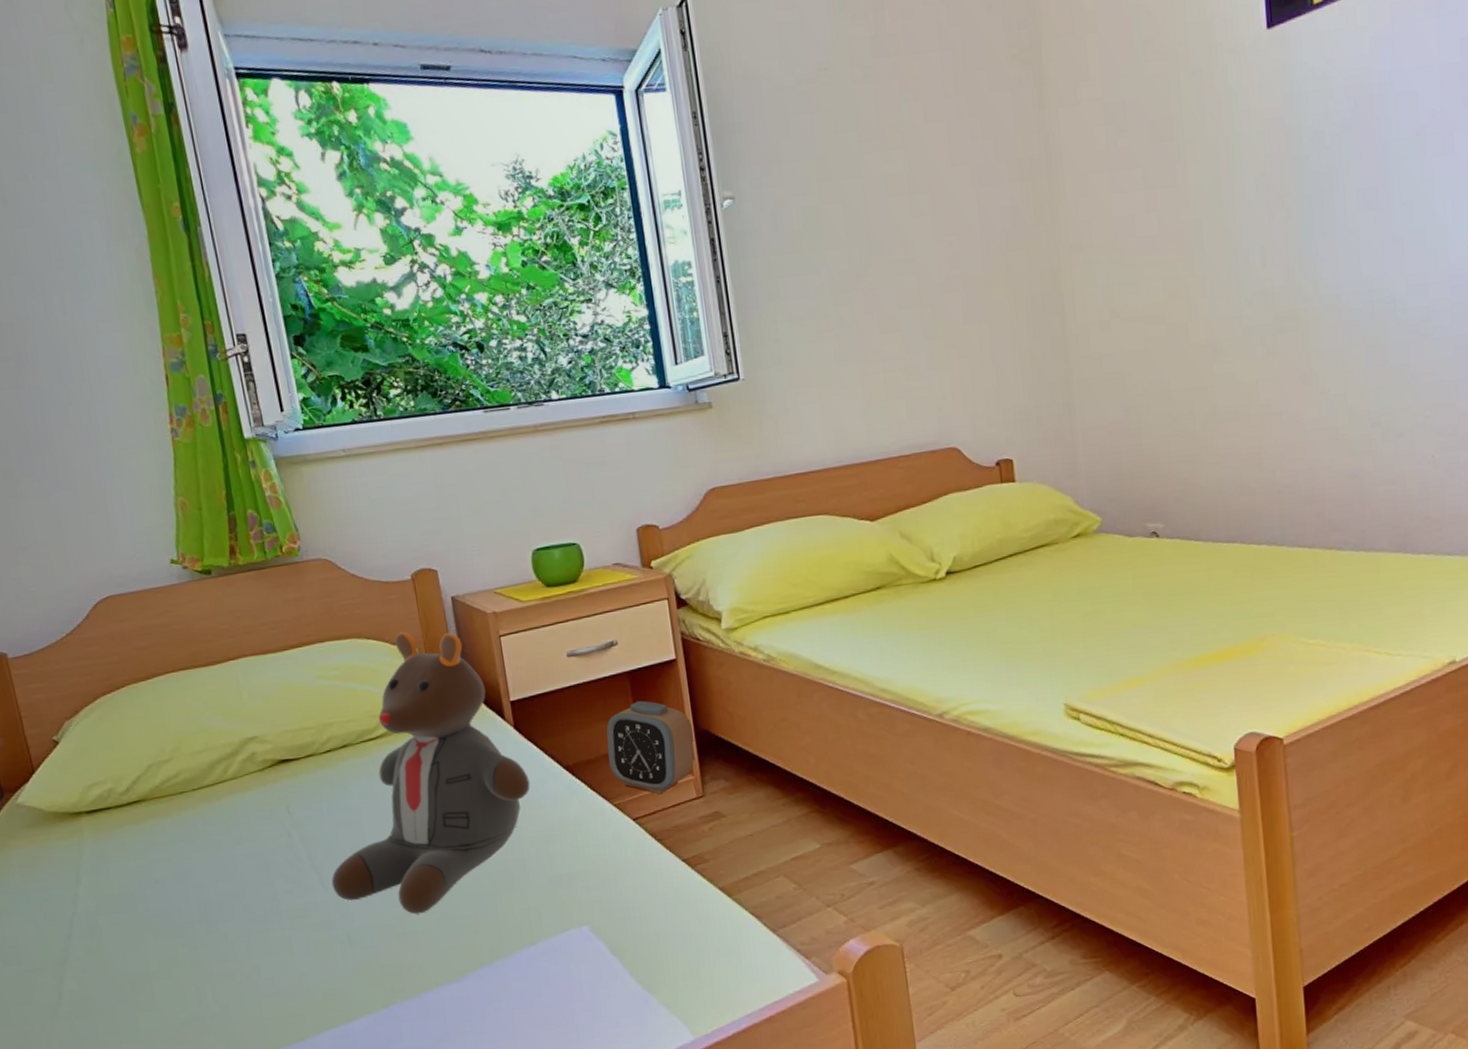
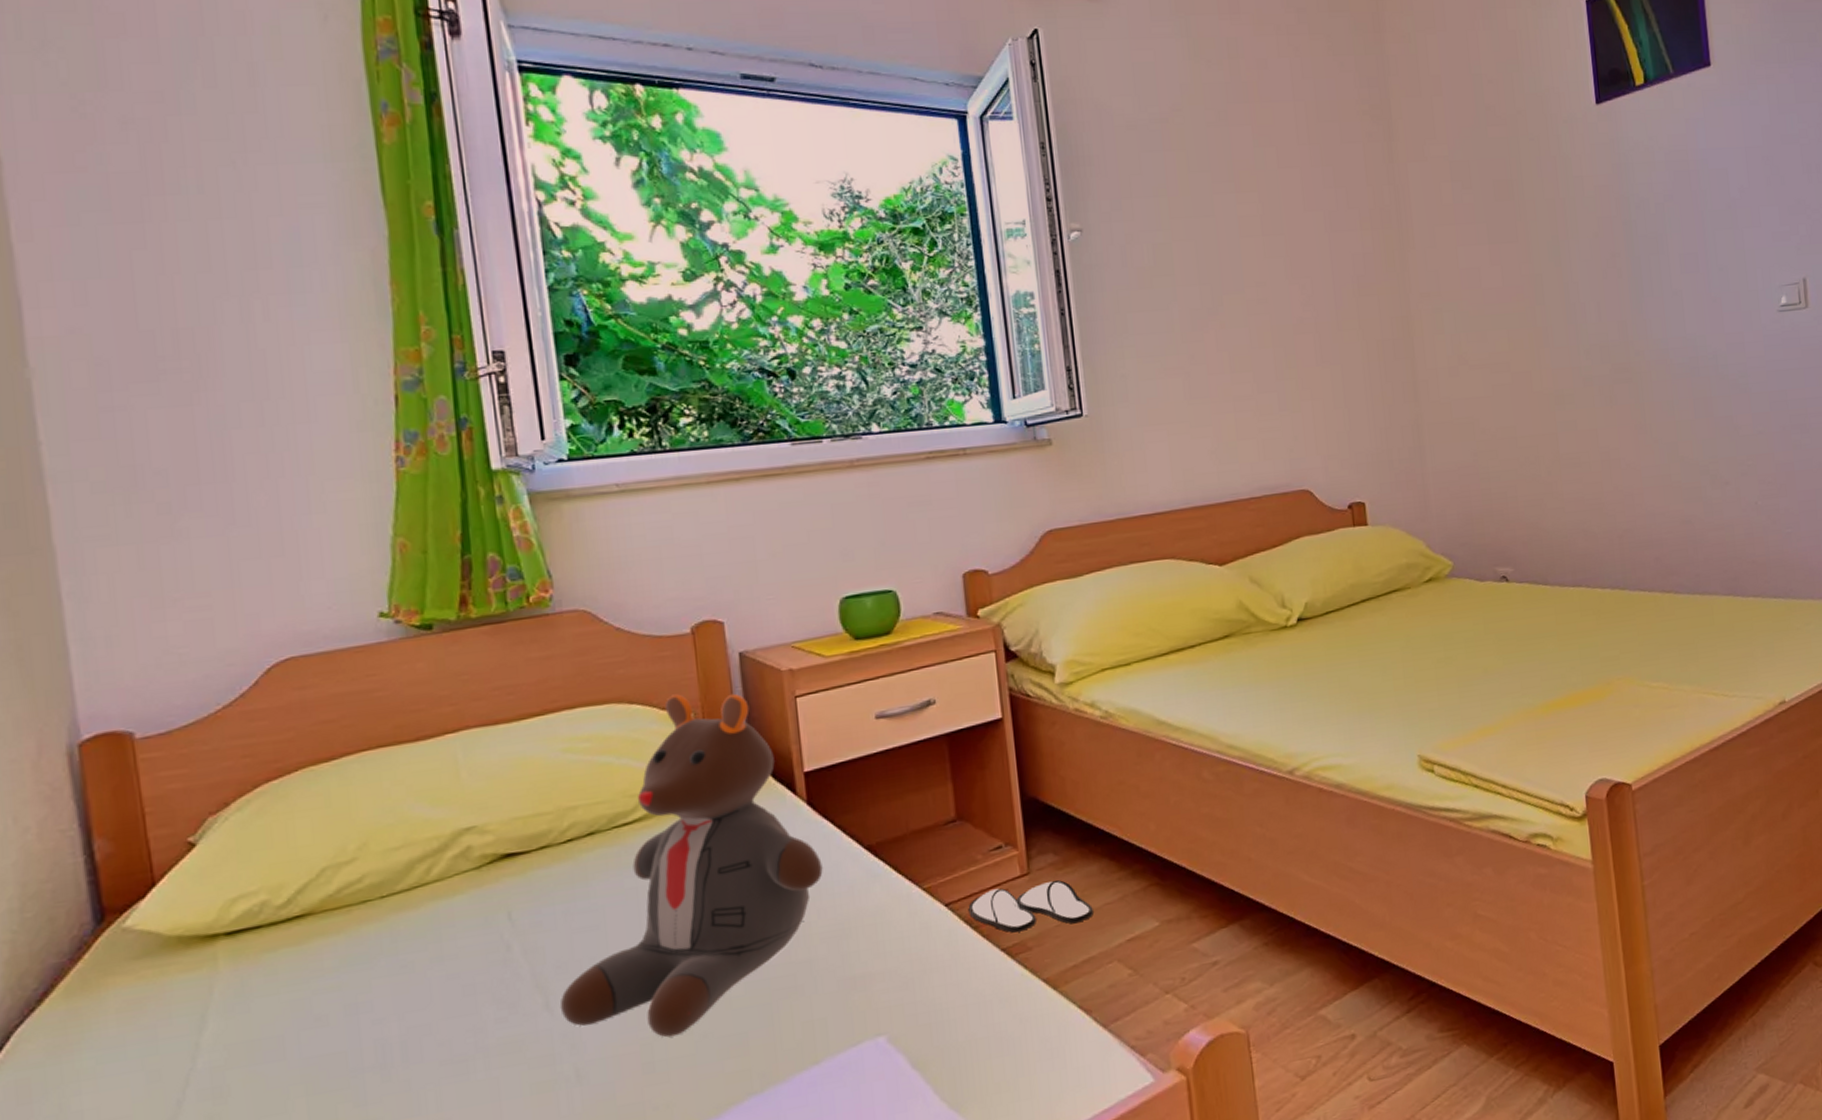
alarm clock: present [606,700,694,795] -> none [918,766,1019,875]
slippers: none [652,802,761,846] -> present [968,879,1093,933]

